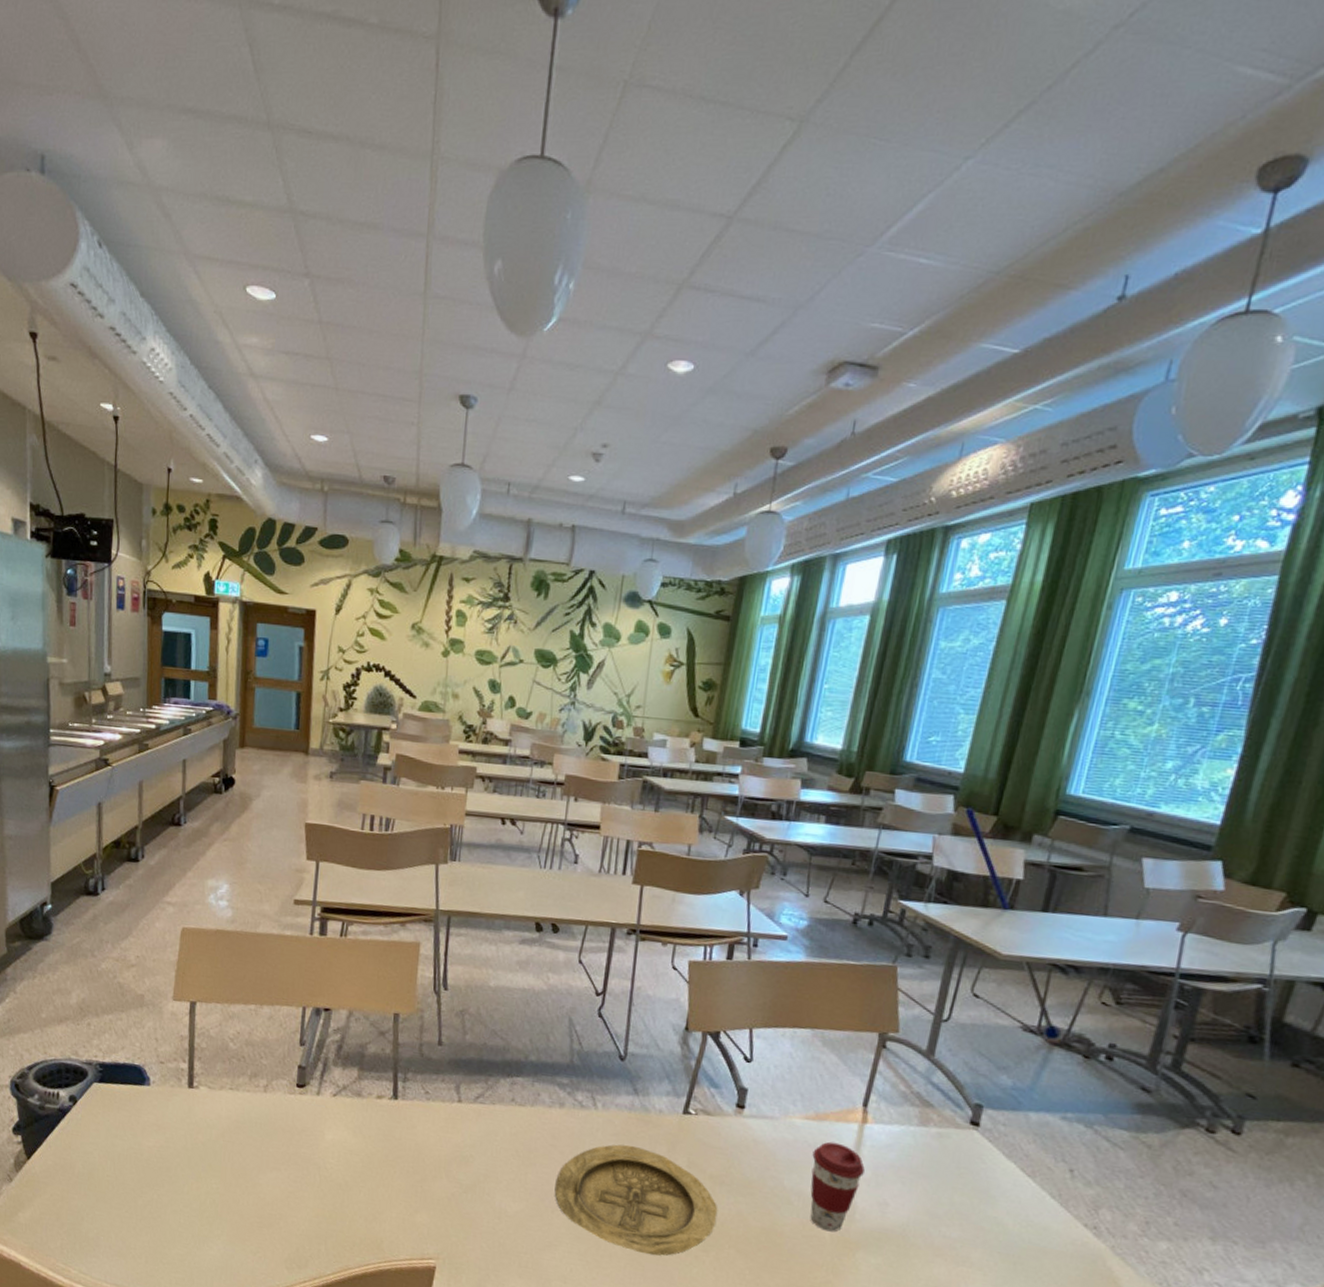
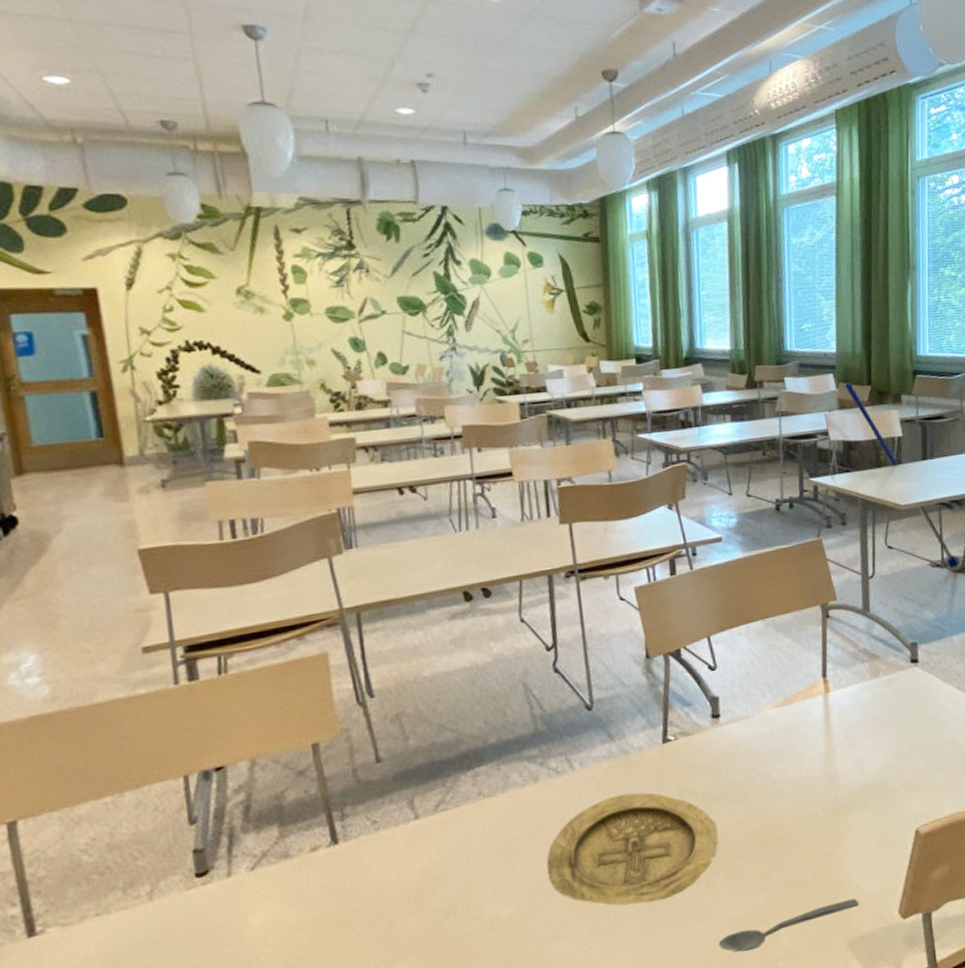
coffee cup: present [810,1141,865,1232] -> none [790,719,837,807]

